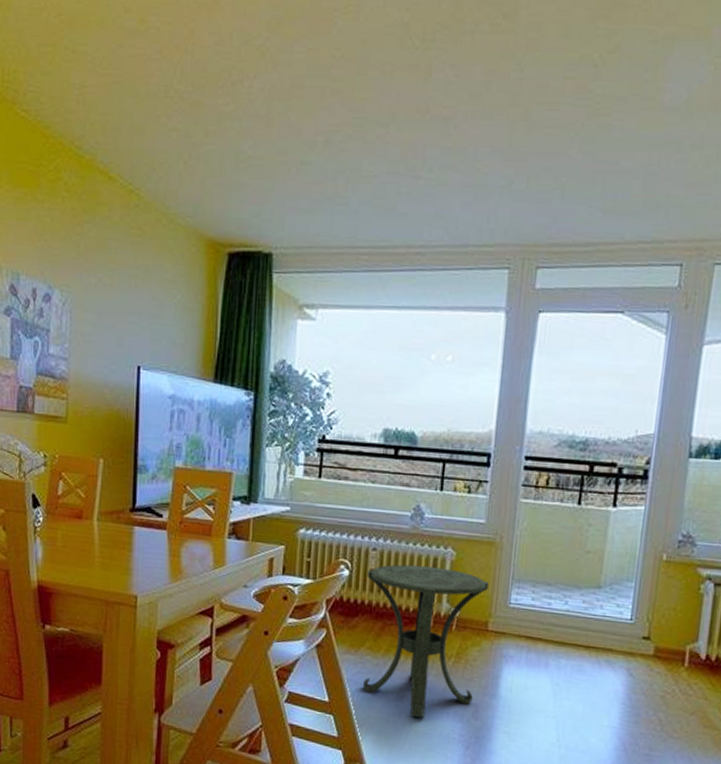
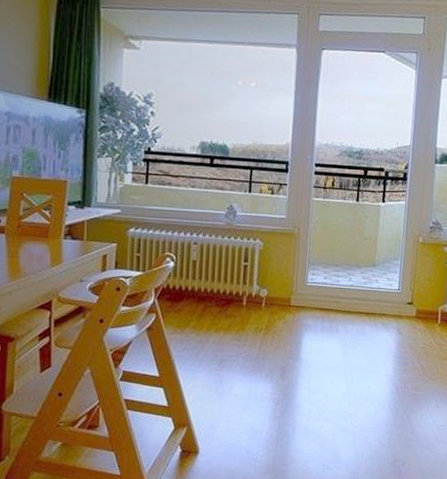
side table: present [362,564,490,718] -> none [188,255,291,382]

